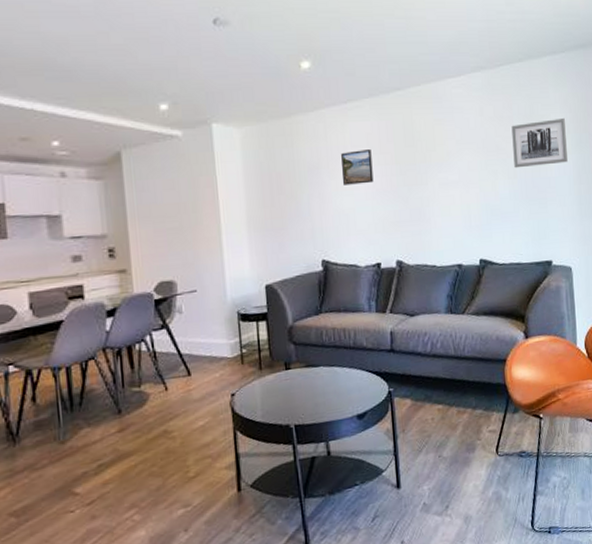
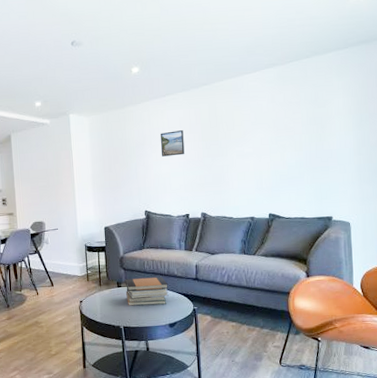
book stack: none [295,350,356,395] -> present [124,276,169,306]
wall art: present [511,117,568,168] -> none [299,101,349,143]

